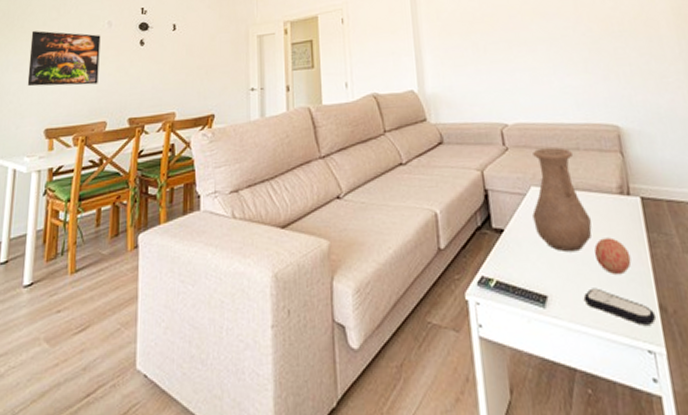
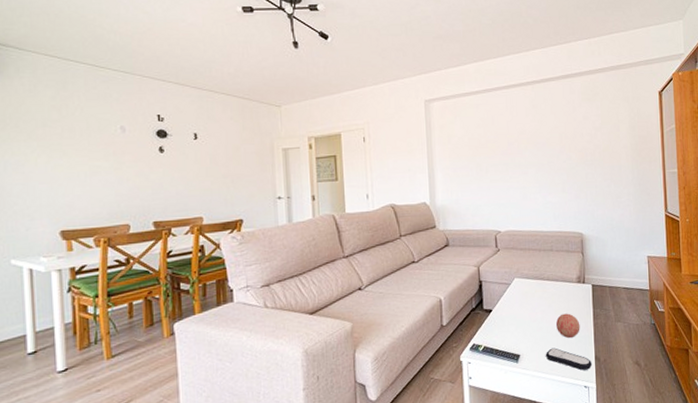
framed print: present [27,30,101,87] -> none [29,132,116,189]
vase: present [532,147,592,253] -> none [514,249,557,325]

